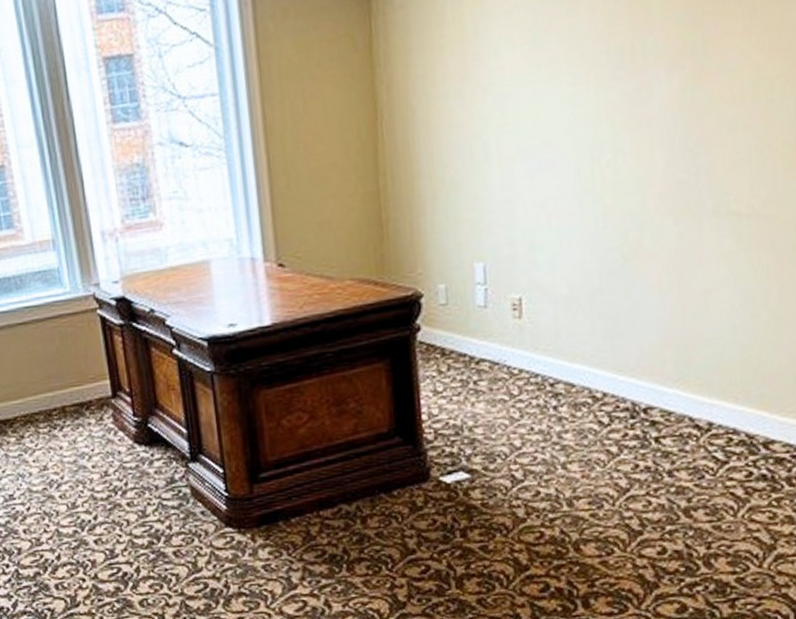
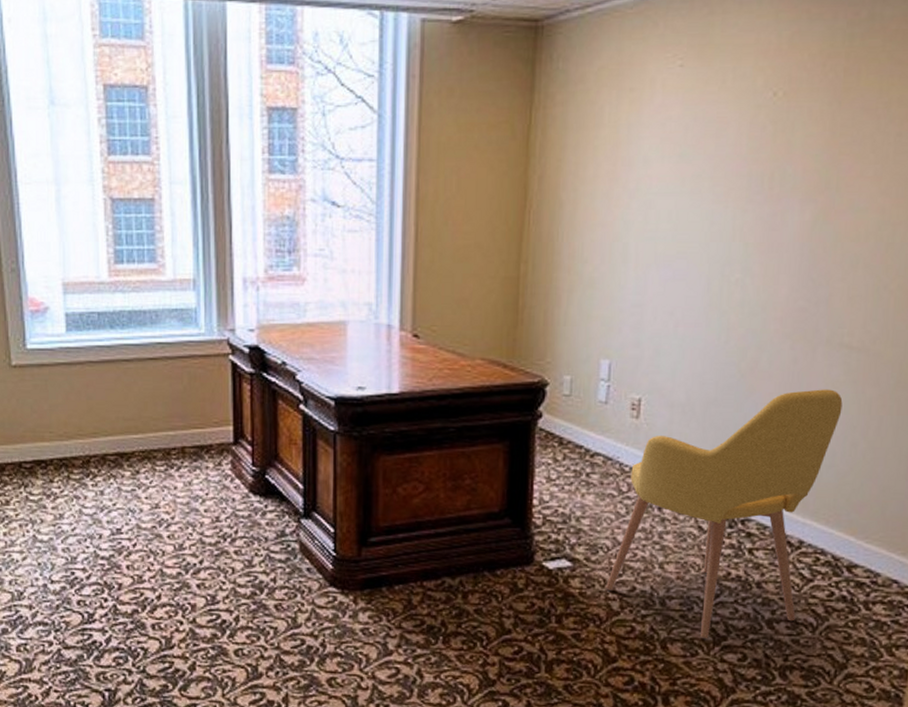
chair: none [508,261,738,536] -> present [606,389,843,639]

